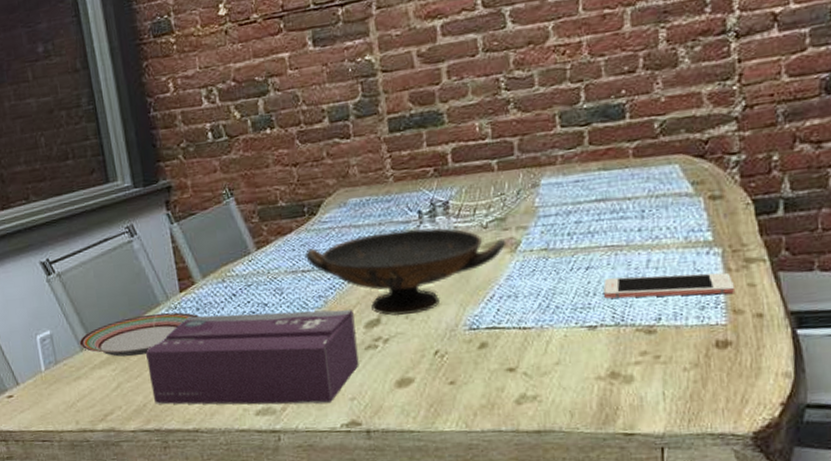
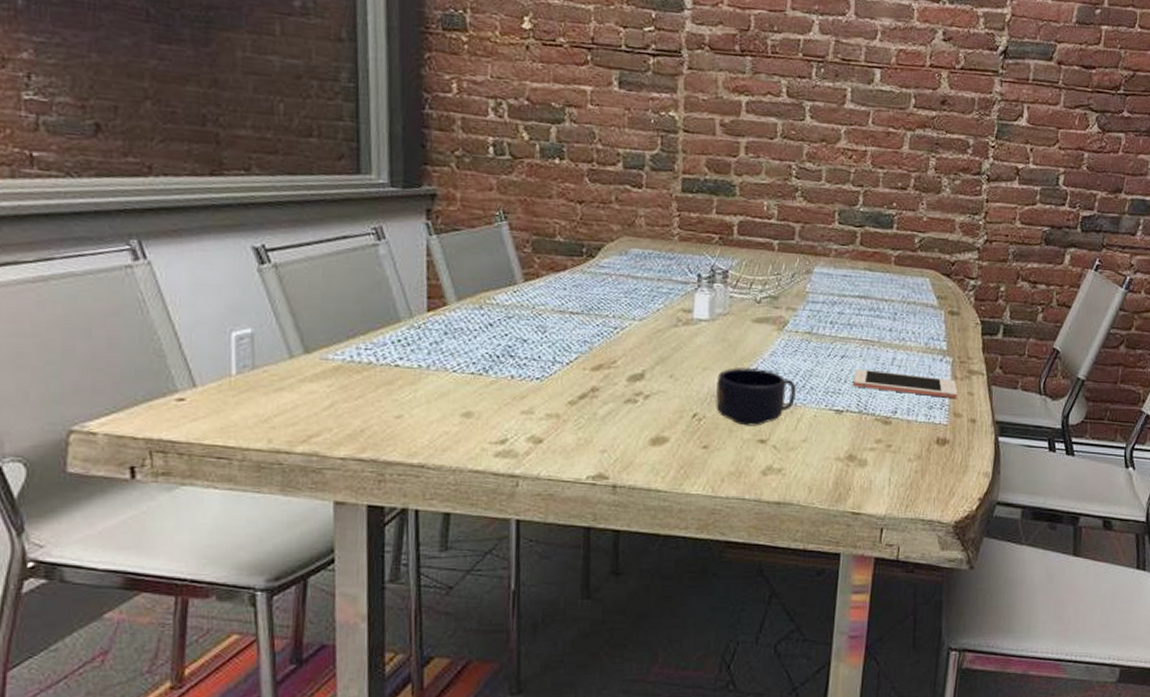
plate: present [79,312,199,357] -> none [288,329,446,373]
tissue box: present [146,310,359,405] -> none [373,339,618,454]
decorative bowl: present [304,227,505,316] -> none [575,288,774,375]
mug: none [453,295,541,356] -> present [716,368,796,426]

